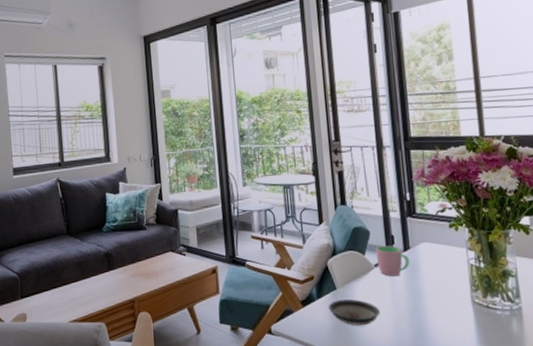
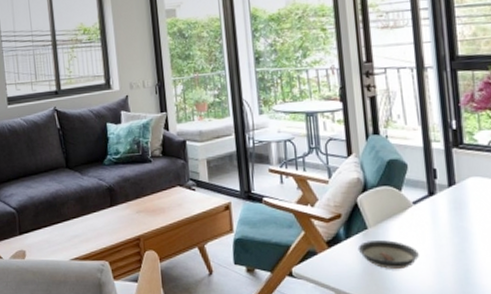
cup: present [375,246,410,277] -> none [414,180,456,216]

